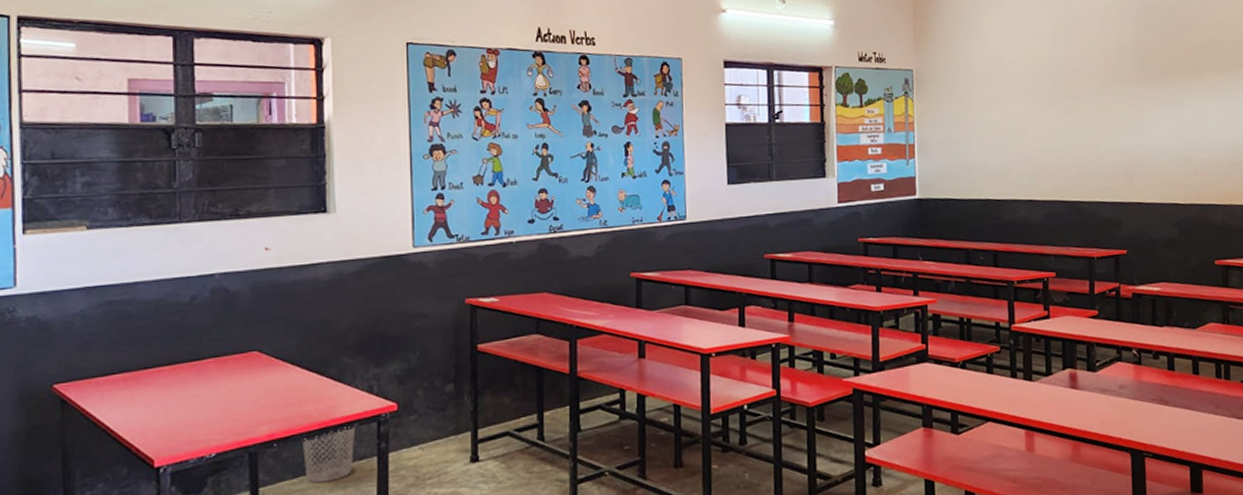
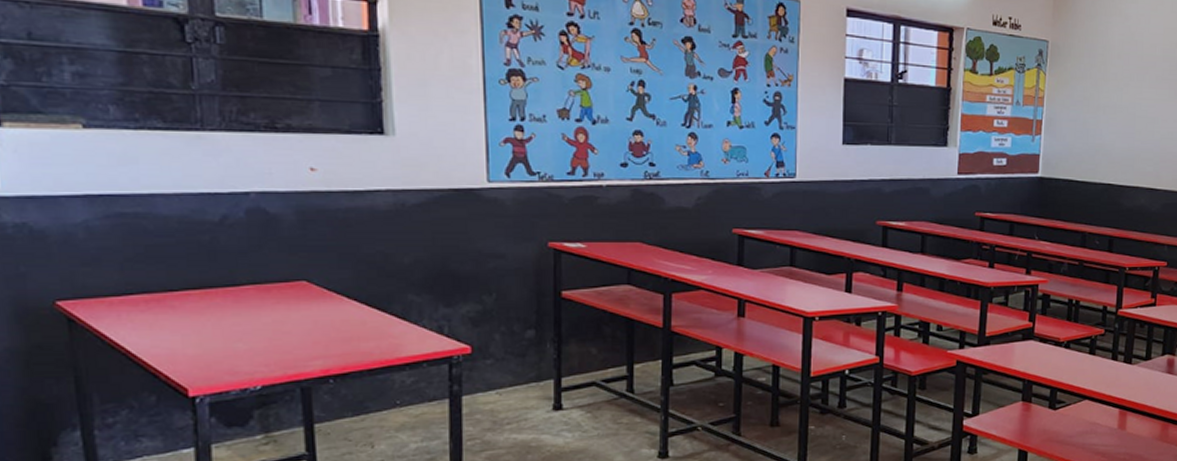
wastebasket: present [303,424,356,483] -> none [363,365,424,422]

